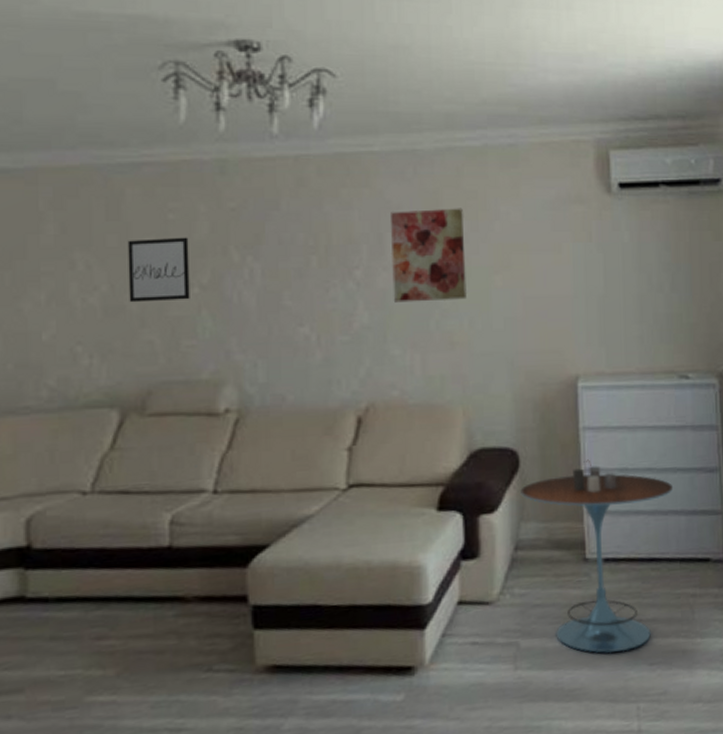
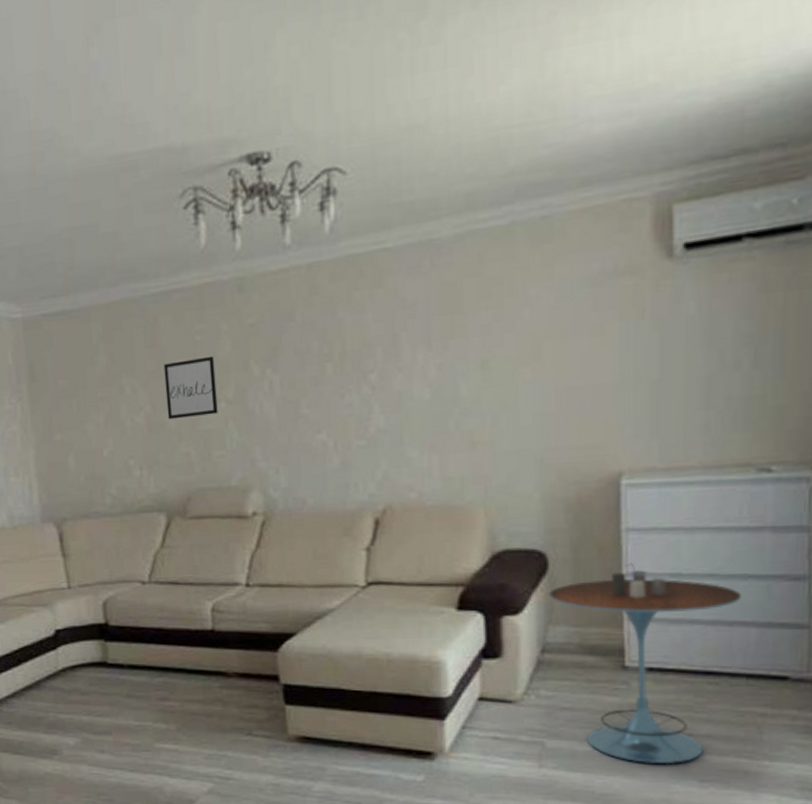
wall art: present [391,208,467,303] -> none [406,297,489,404]

